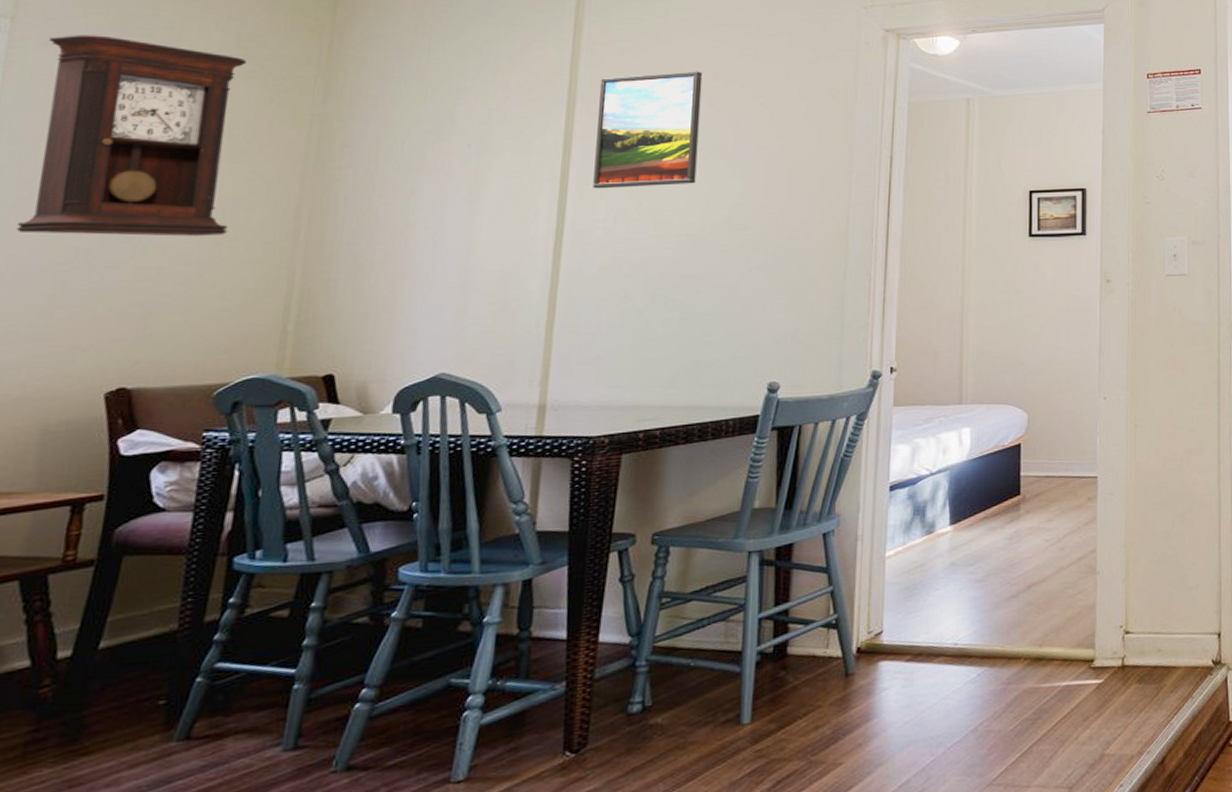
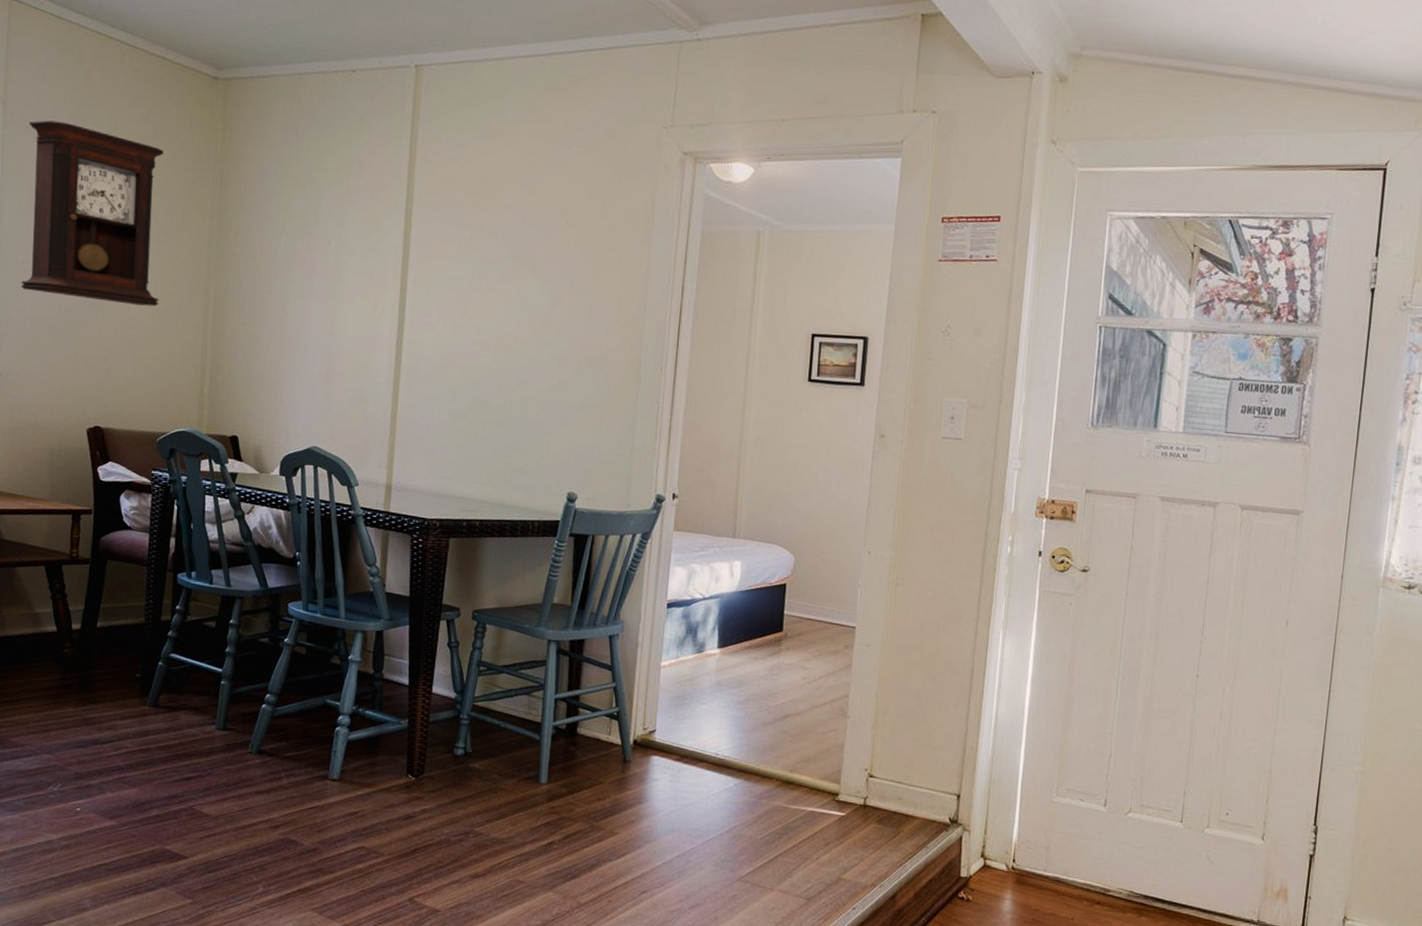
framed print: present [593,71,703,189] -> none [426,184,518,297]

